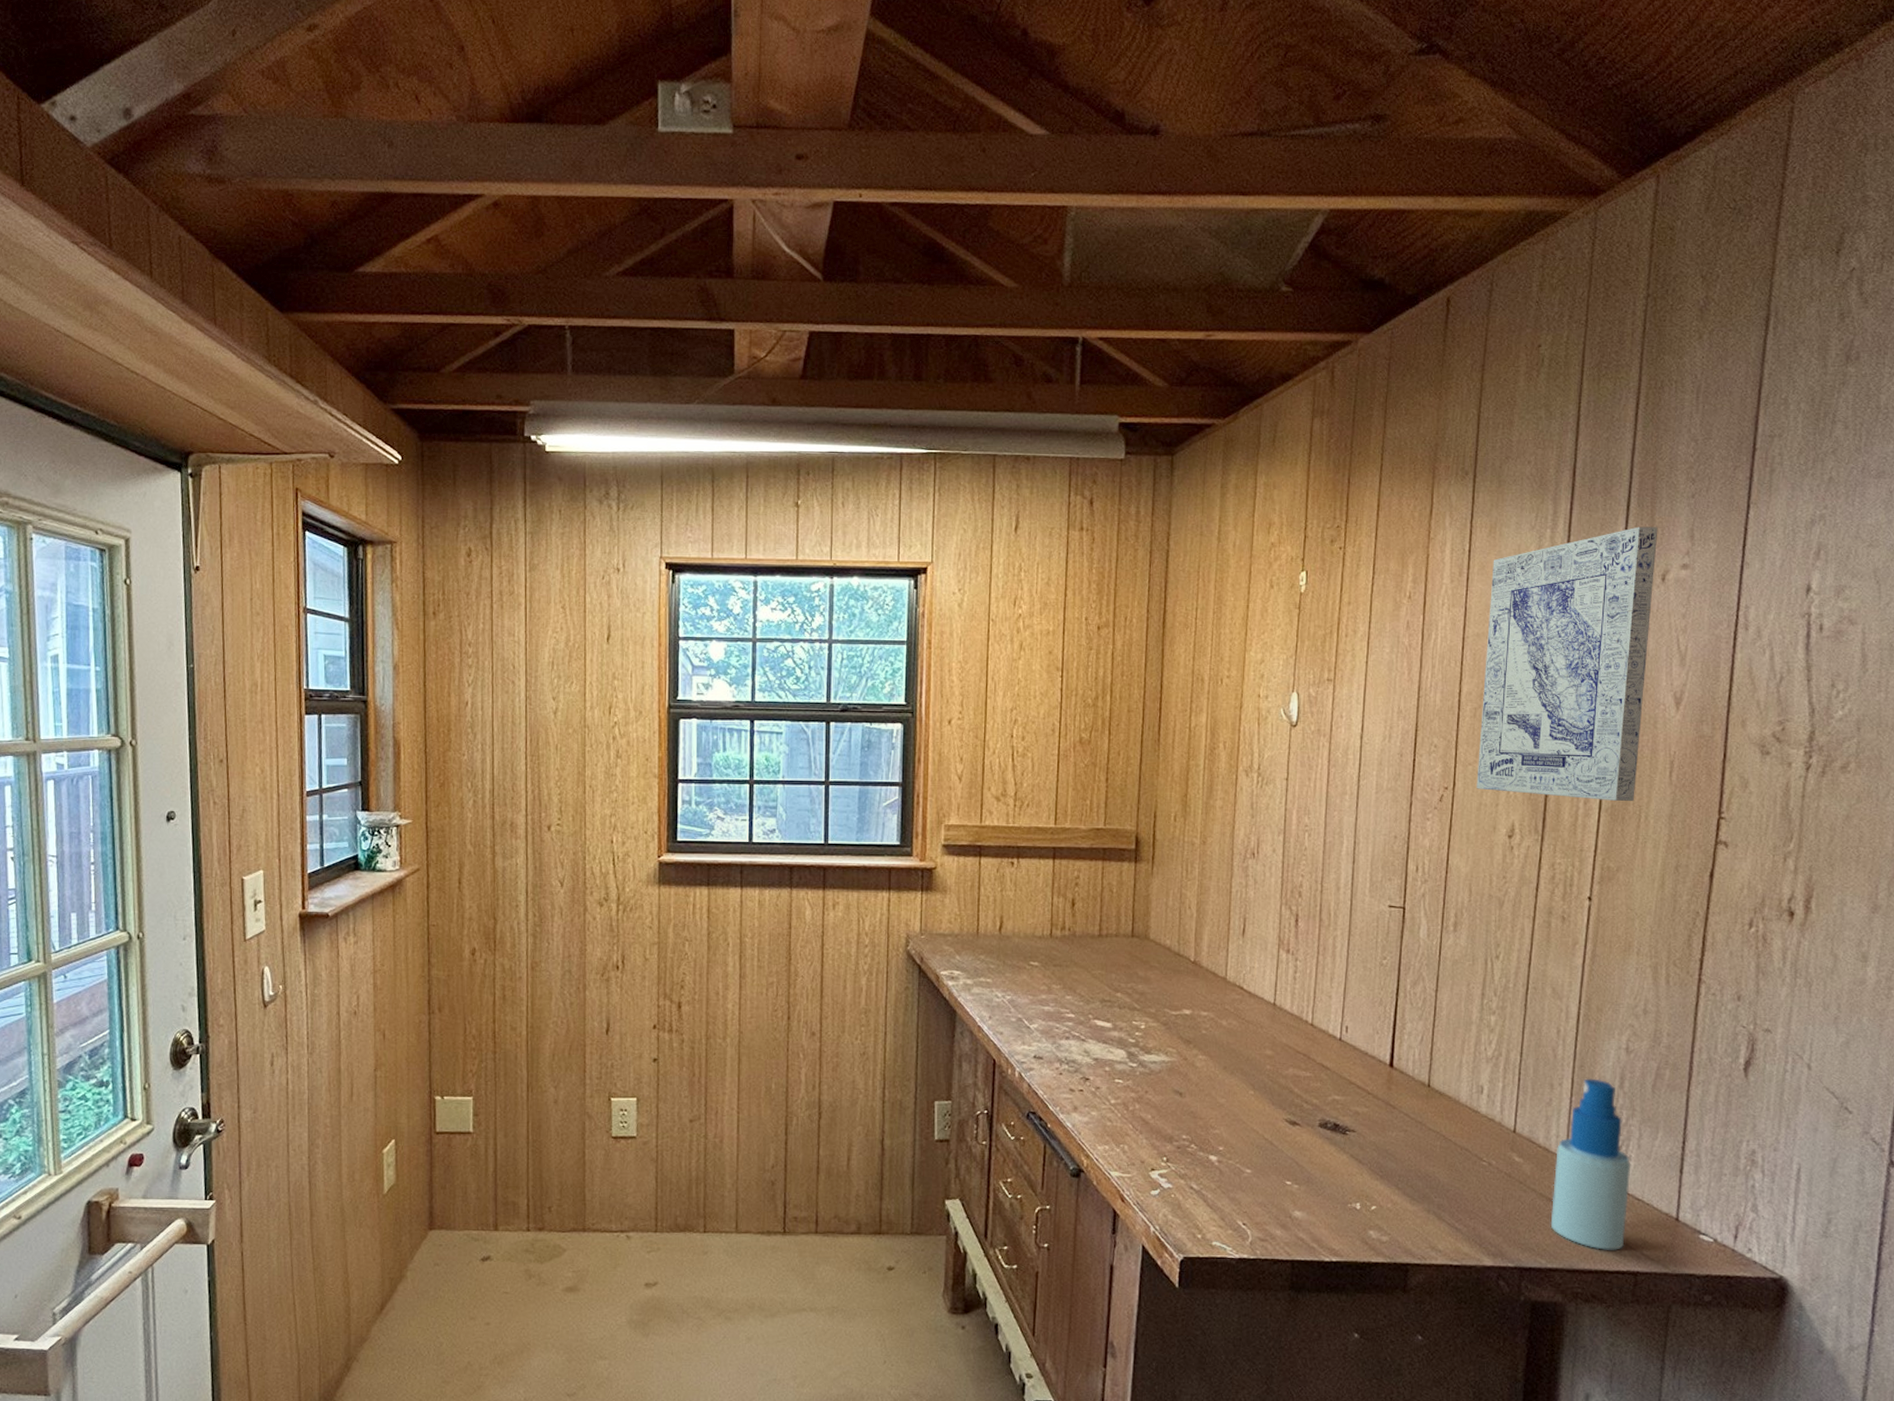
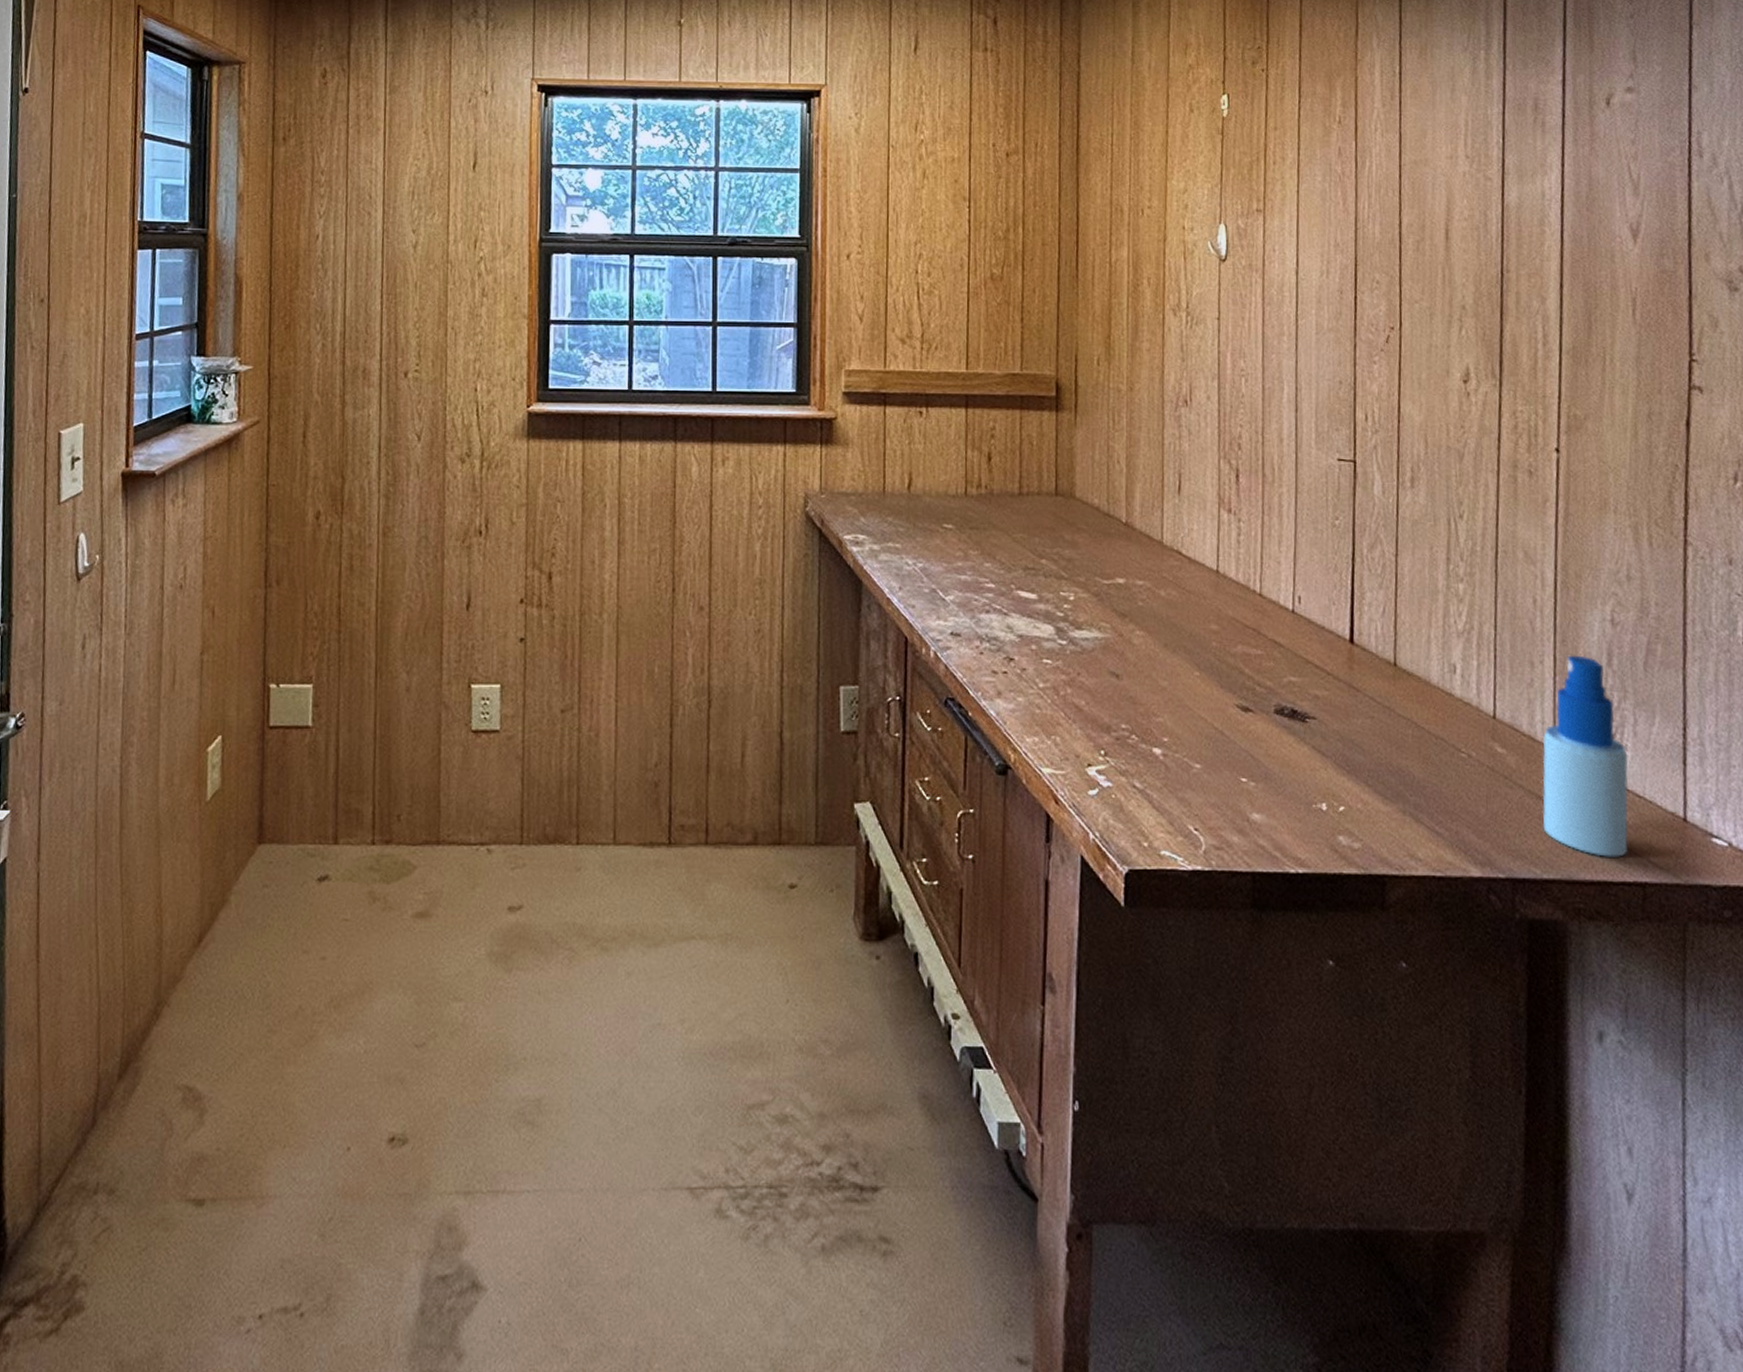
wall art: present [1476,526,1658,802] -> none [1424,48,1598,343]

